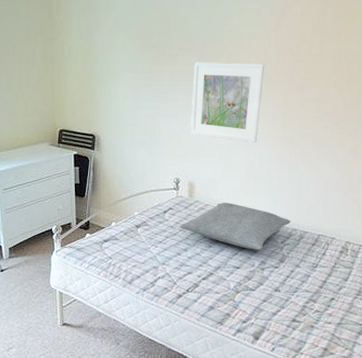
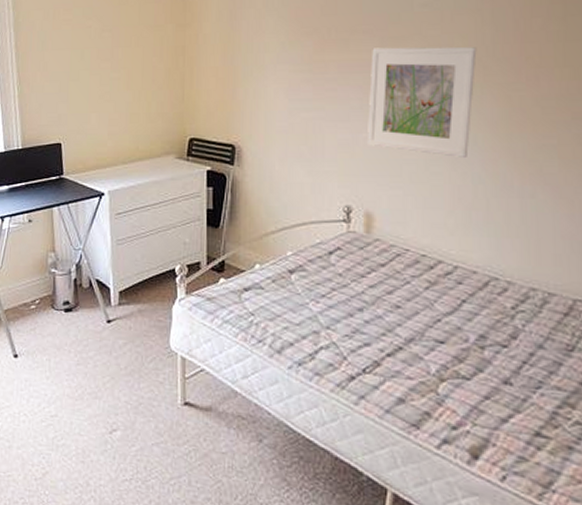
pillow: present [180,203,291,250] -> none [352,243,526,318]

